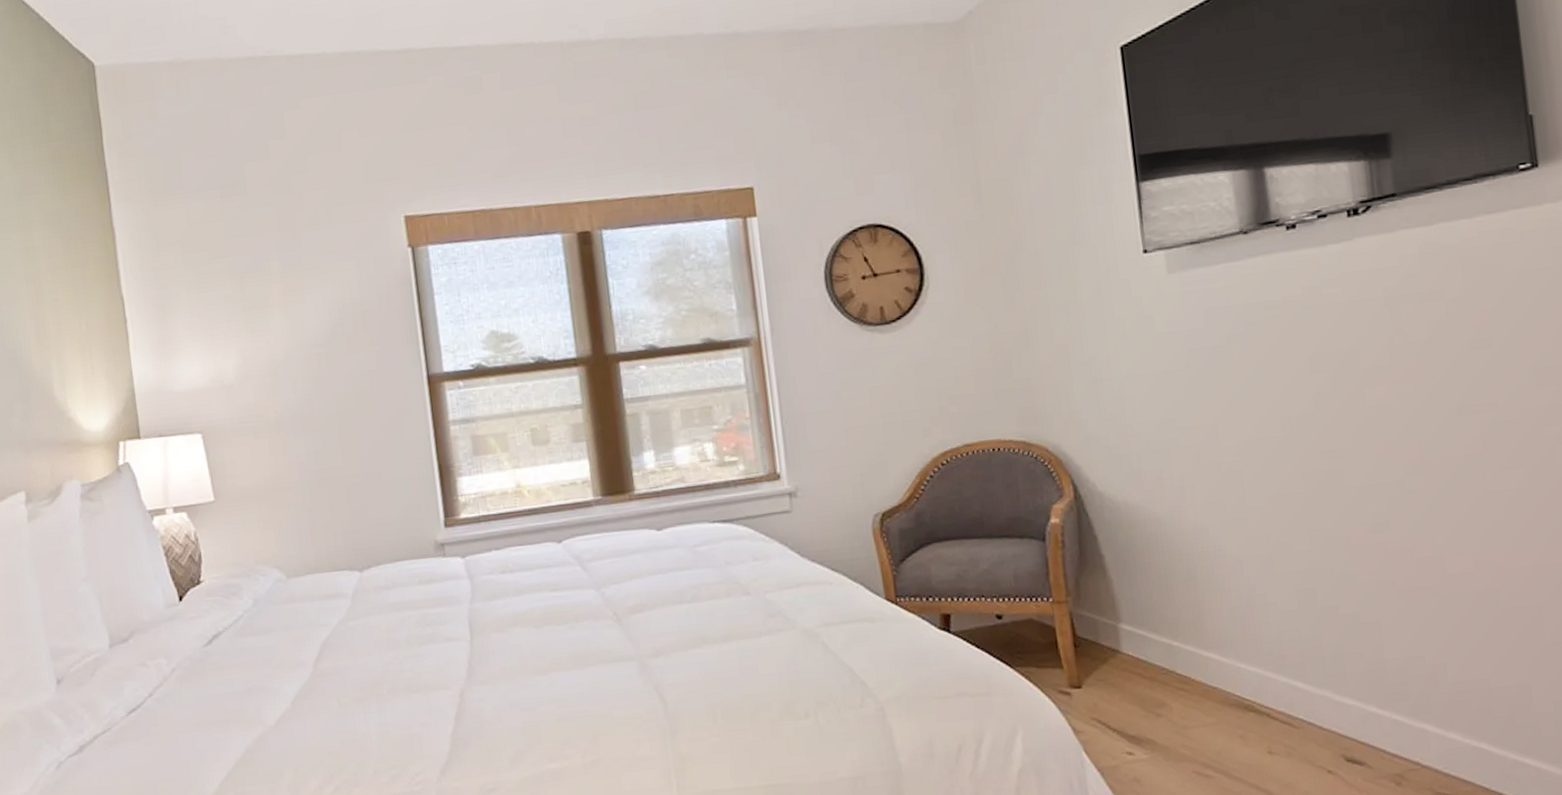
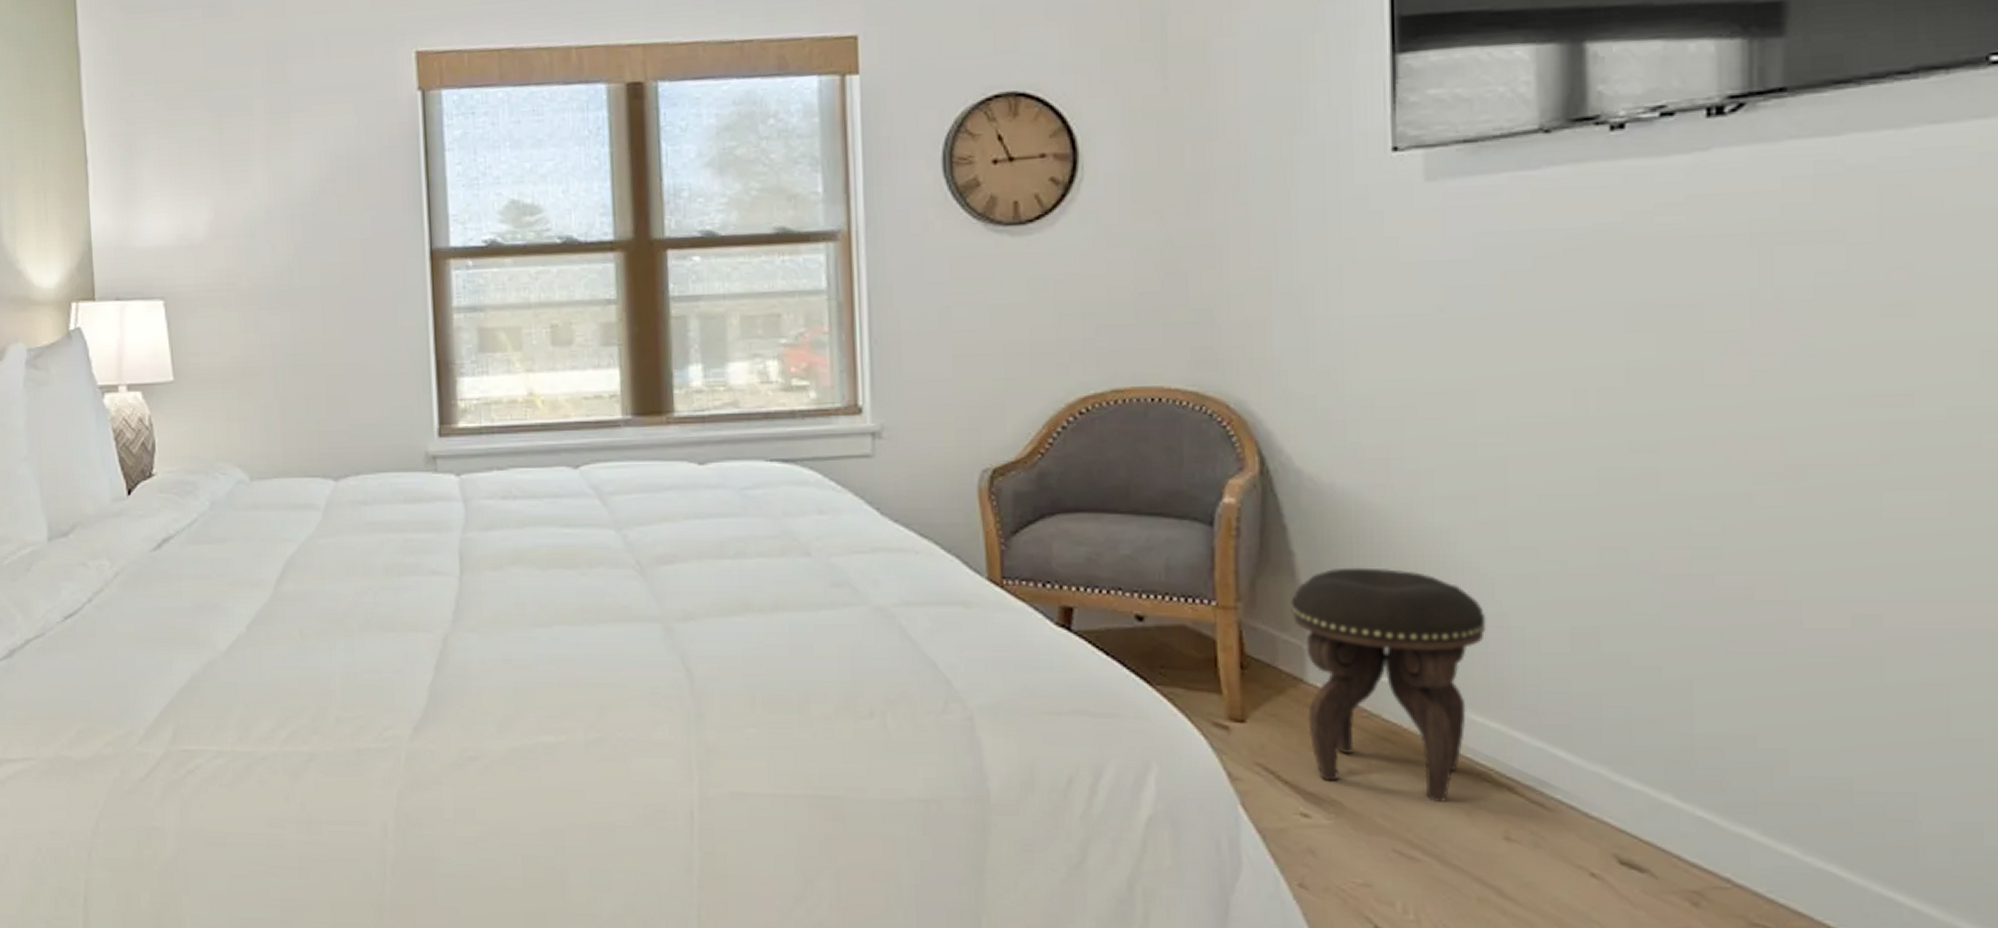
footstool: none [1105,560,1241,731] -> present [1291,567,1486,802]

